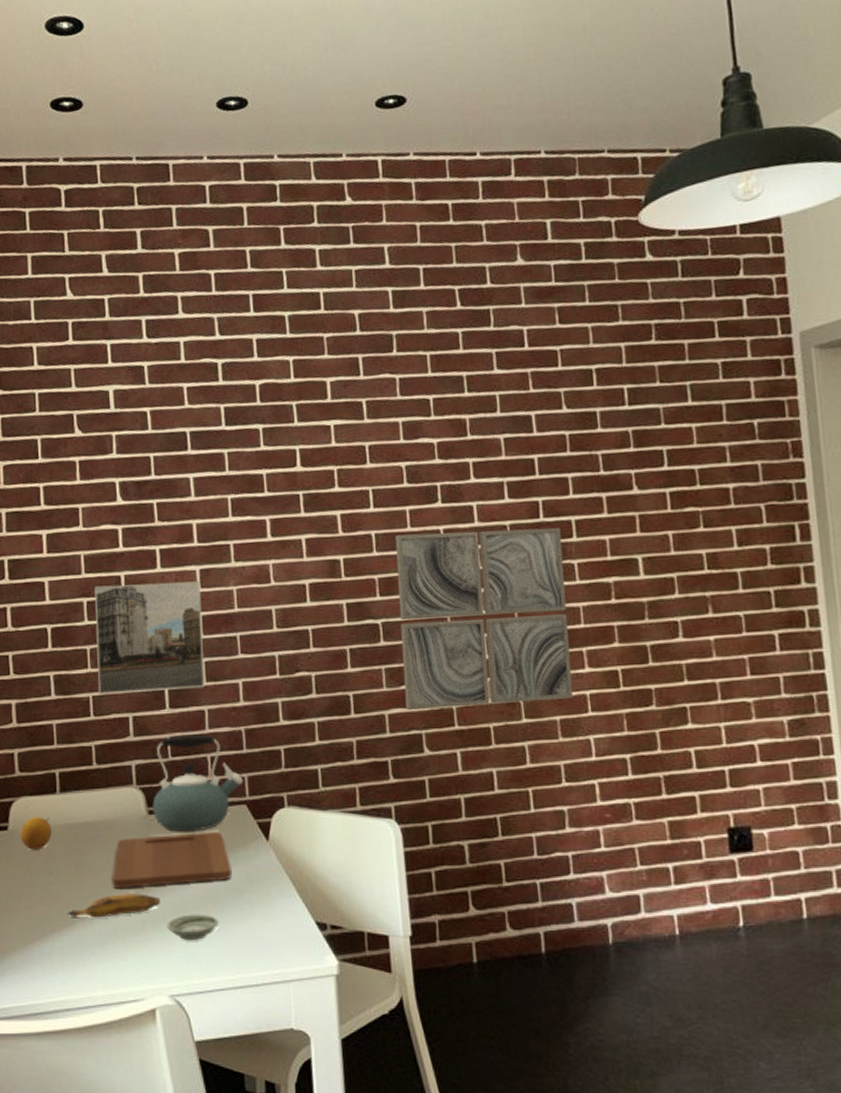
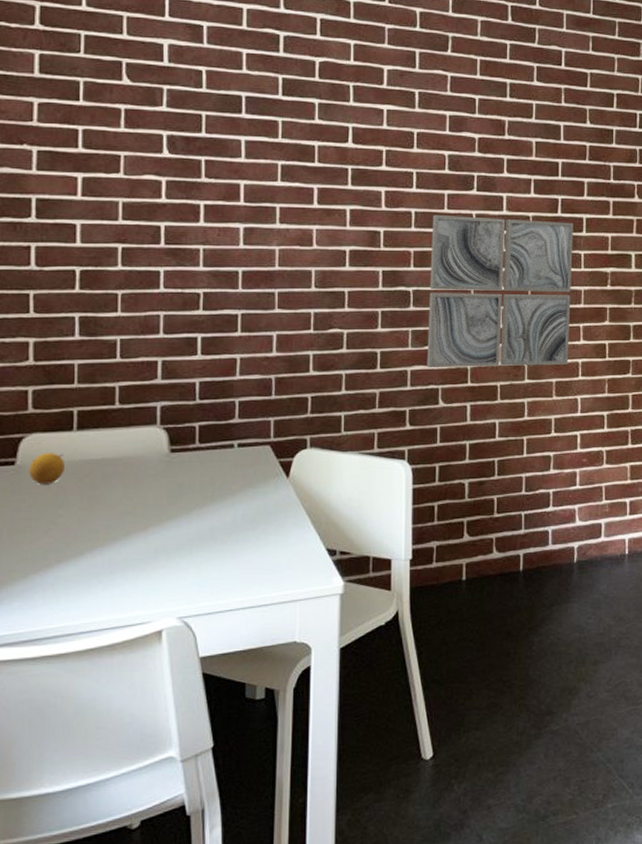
banana: present [67,893,161,918] -> none [76,525,177,549]
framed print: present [94,581,205,694] -> none [127,234,243,338]
cutting board: present [111,832,232,888] -> none [126,470,250,521]
kettle: present [151,734,243,832] -> none [174,380,269,469]
saucer: present [167,914,219,940] -> none [180,543,233,567]

